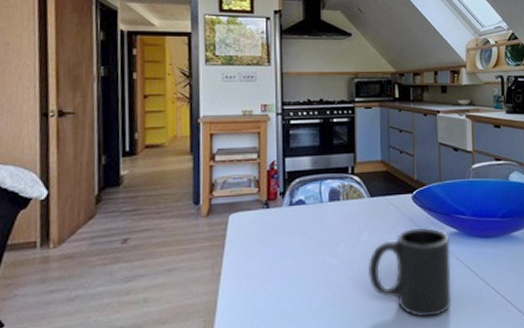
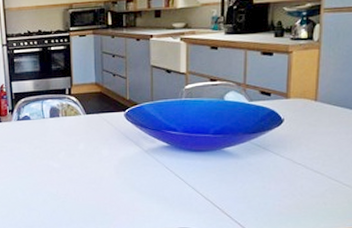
mug: present [367,228,451,317] -> none [84,141,161,214]

